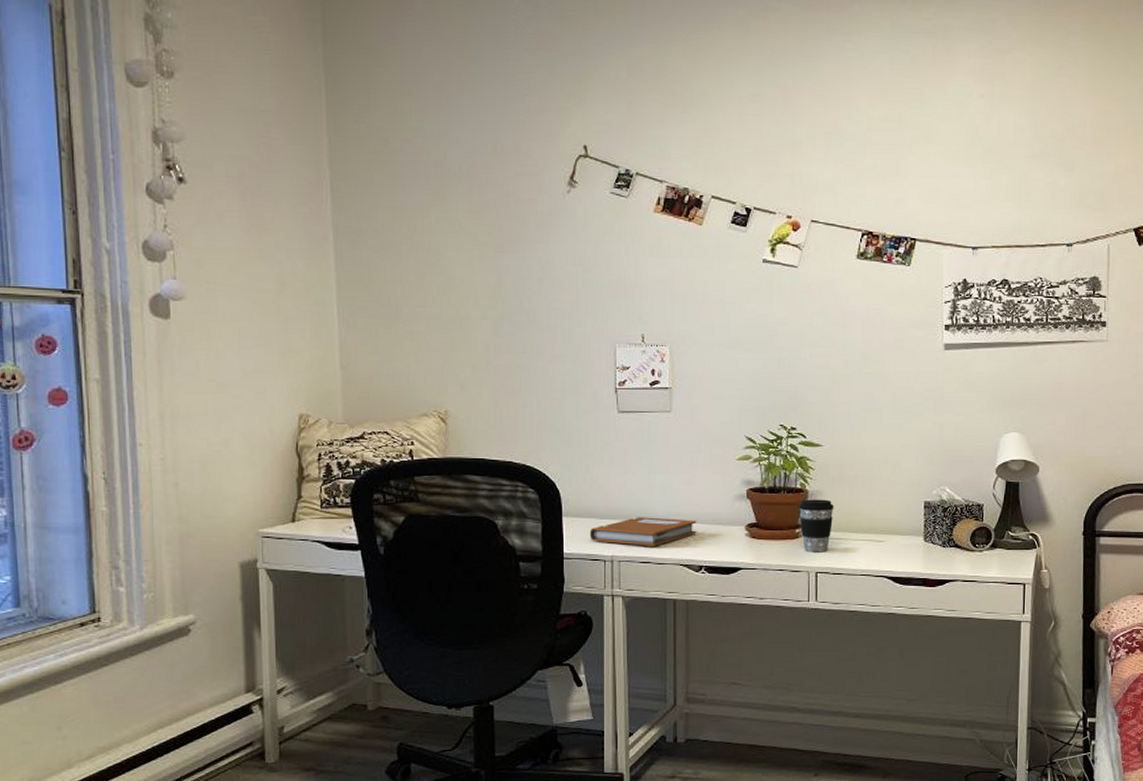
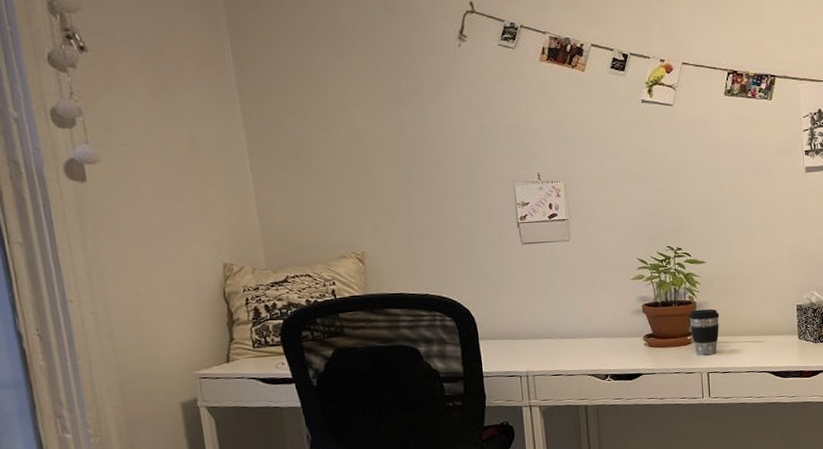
notebook: present [589,517,697,546] -> none [504,335,601,361]

